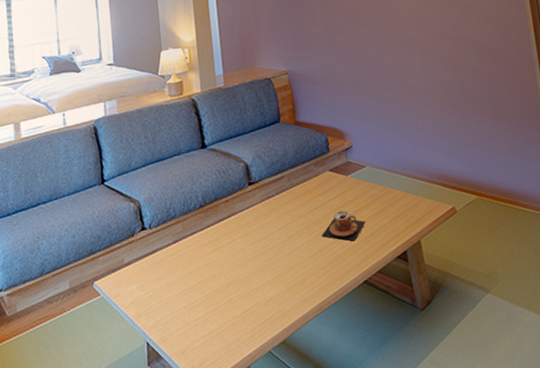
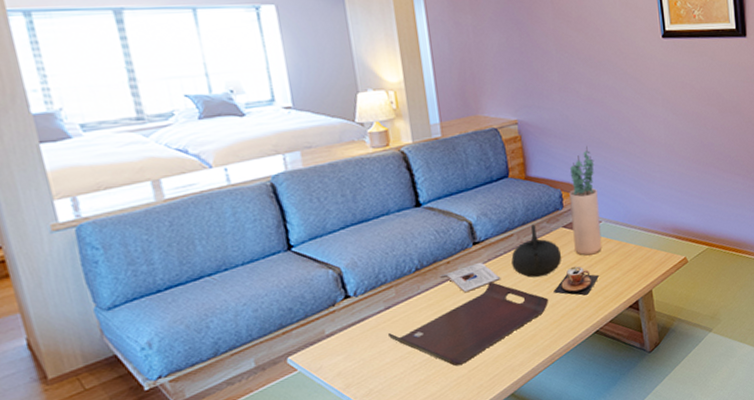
serving tray: none [174,222,318,306] -> present [387,281,549,367]
magazine: none [219,202,273,232] -> present [439,262,501,293]
teapot: none [282,167,329,220] -> present [511,224,562,278]
vase: none [334,92,368,200] -> present [569,145,602,256]

